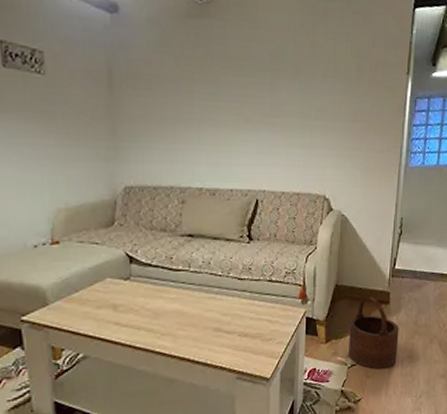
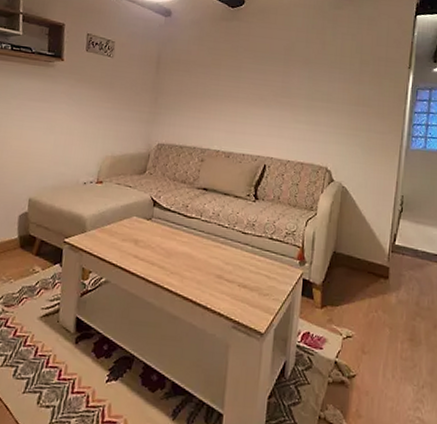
wooden bucket: present [349,297,399,370] -> none [344,269,399,348]

